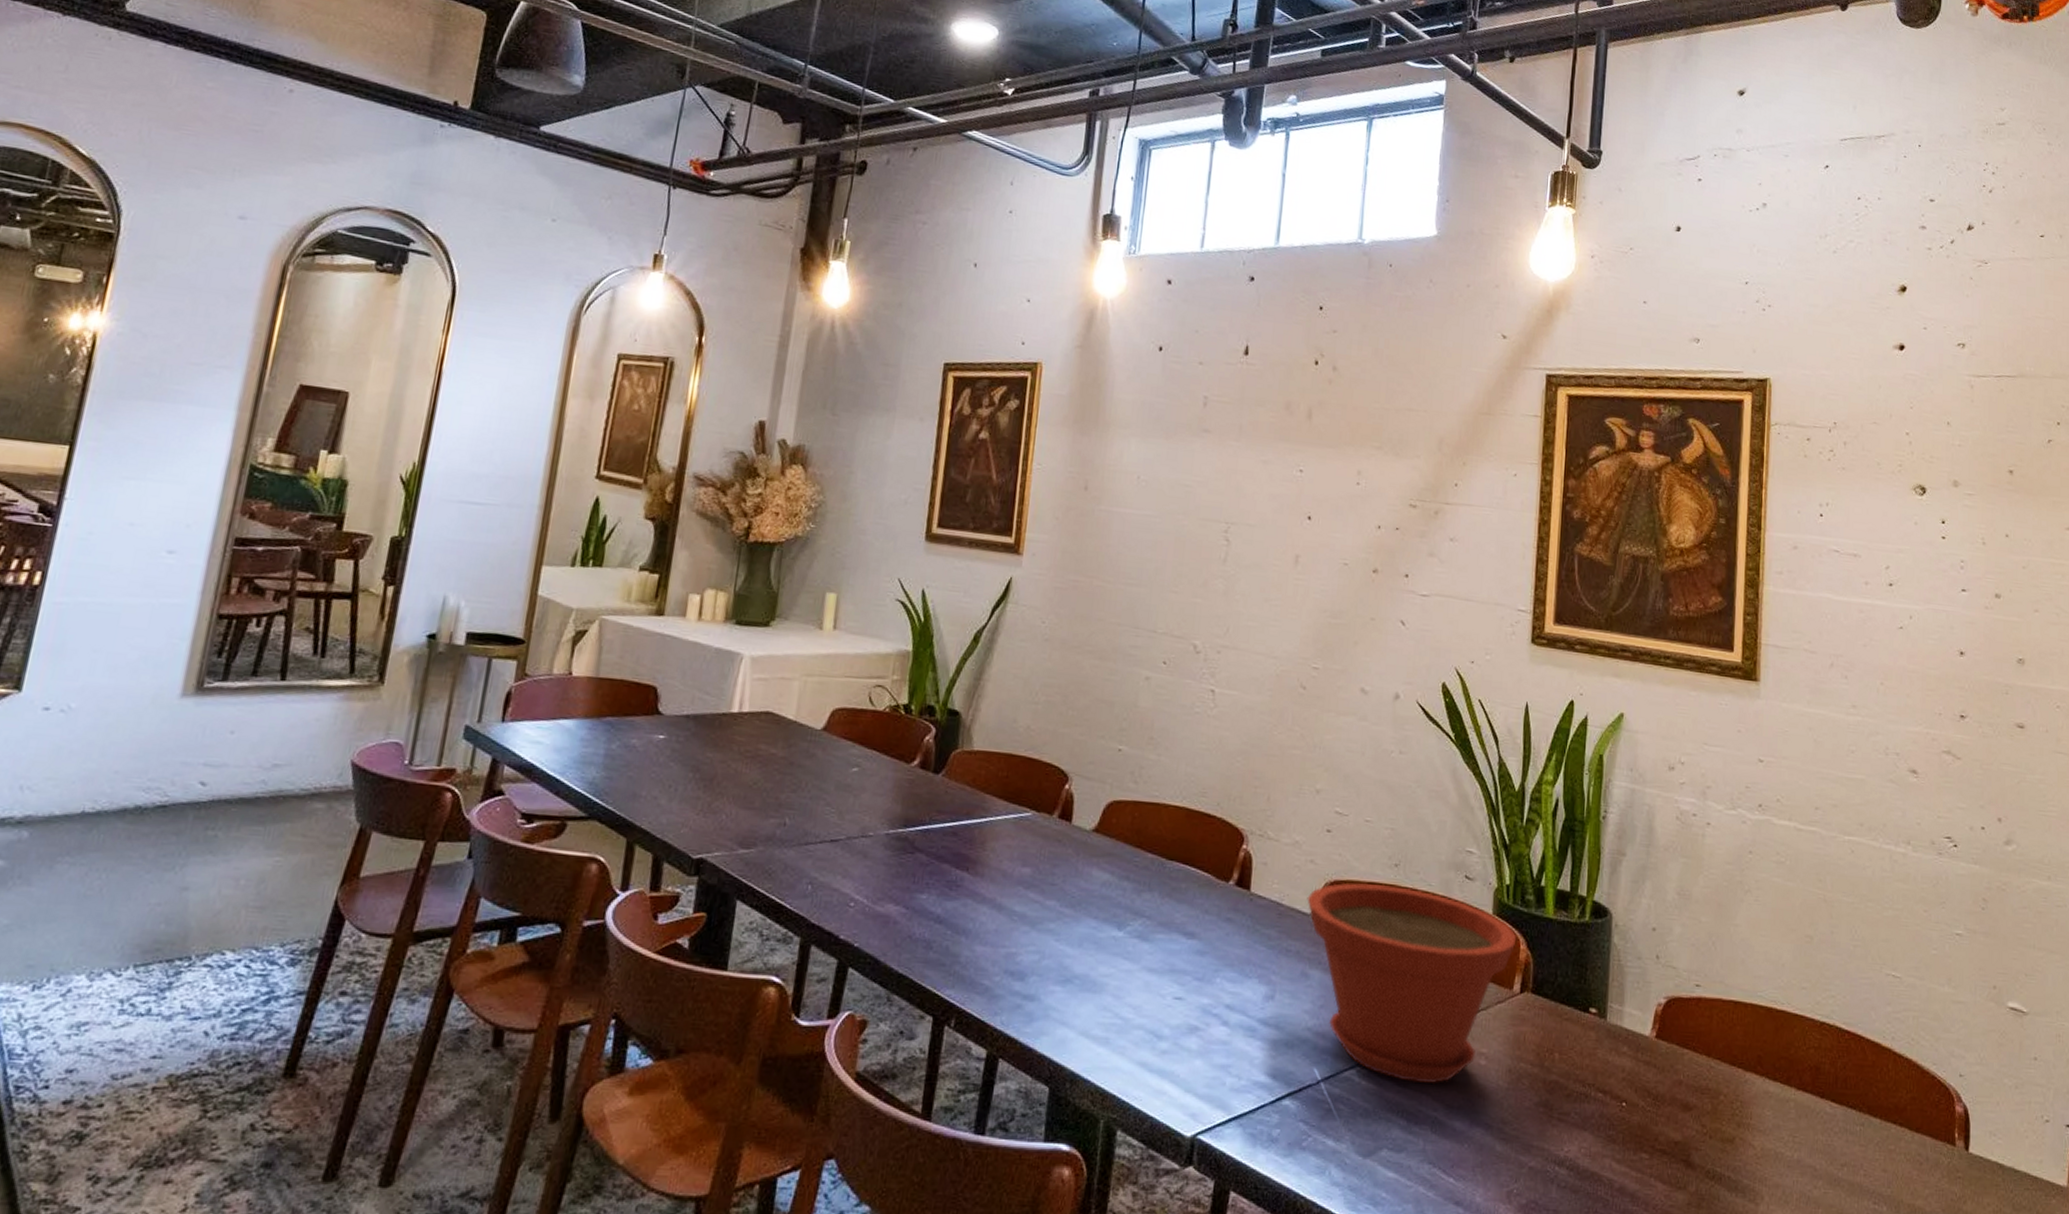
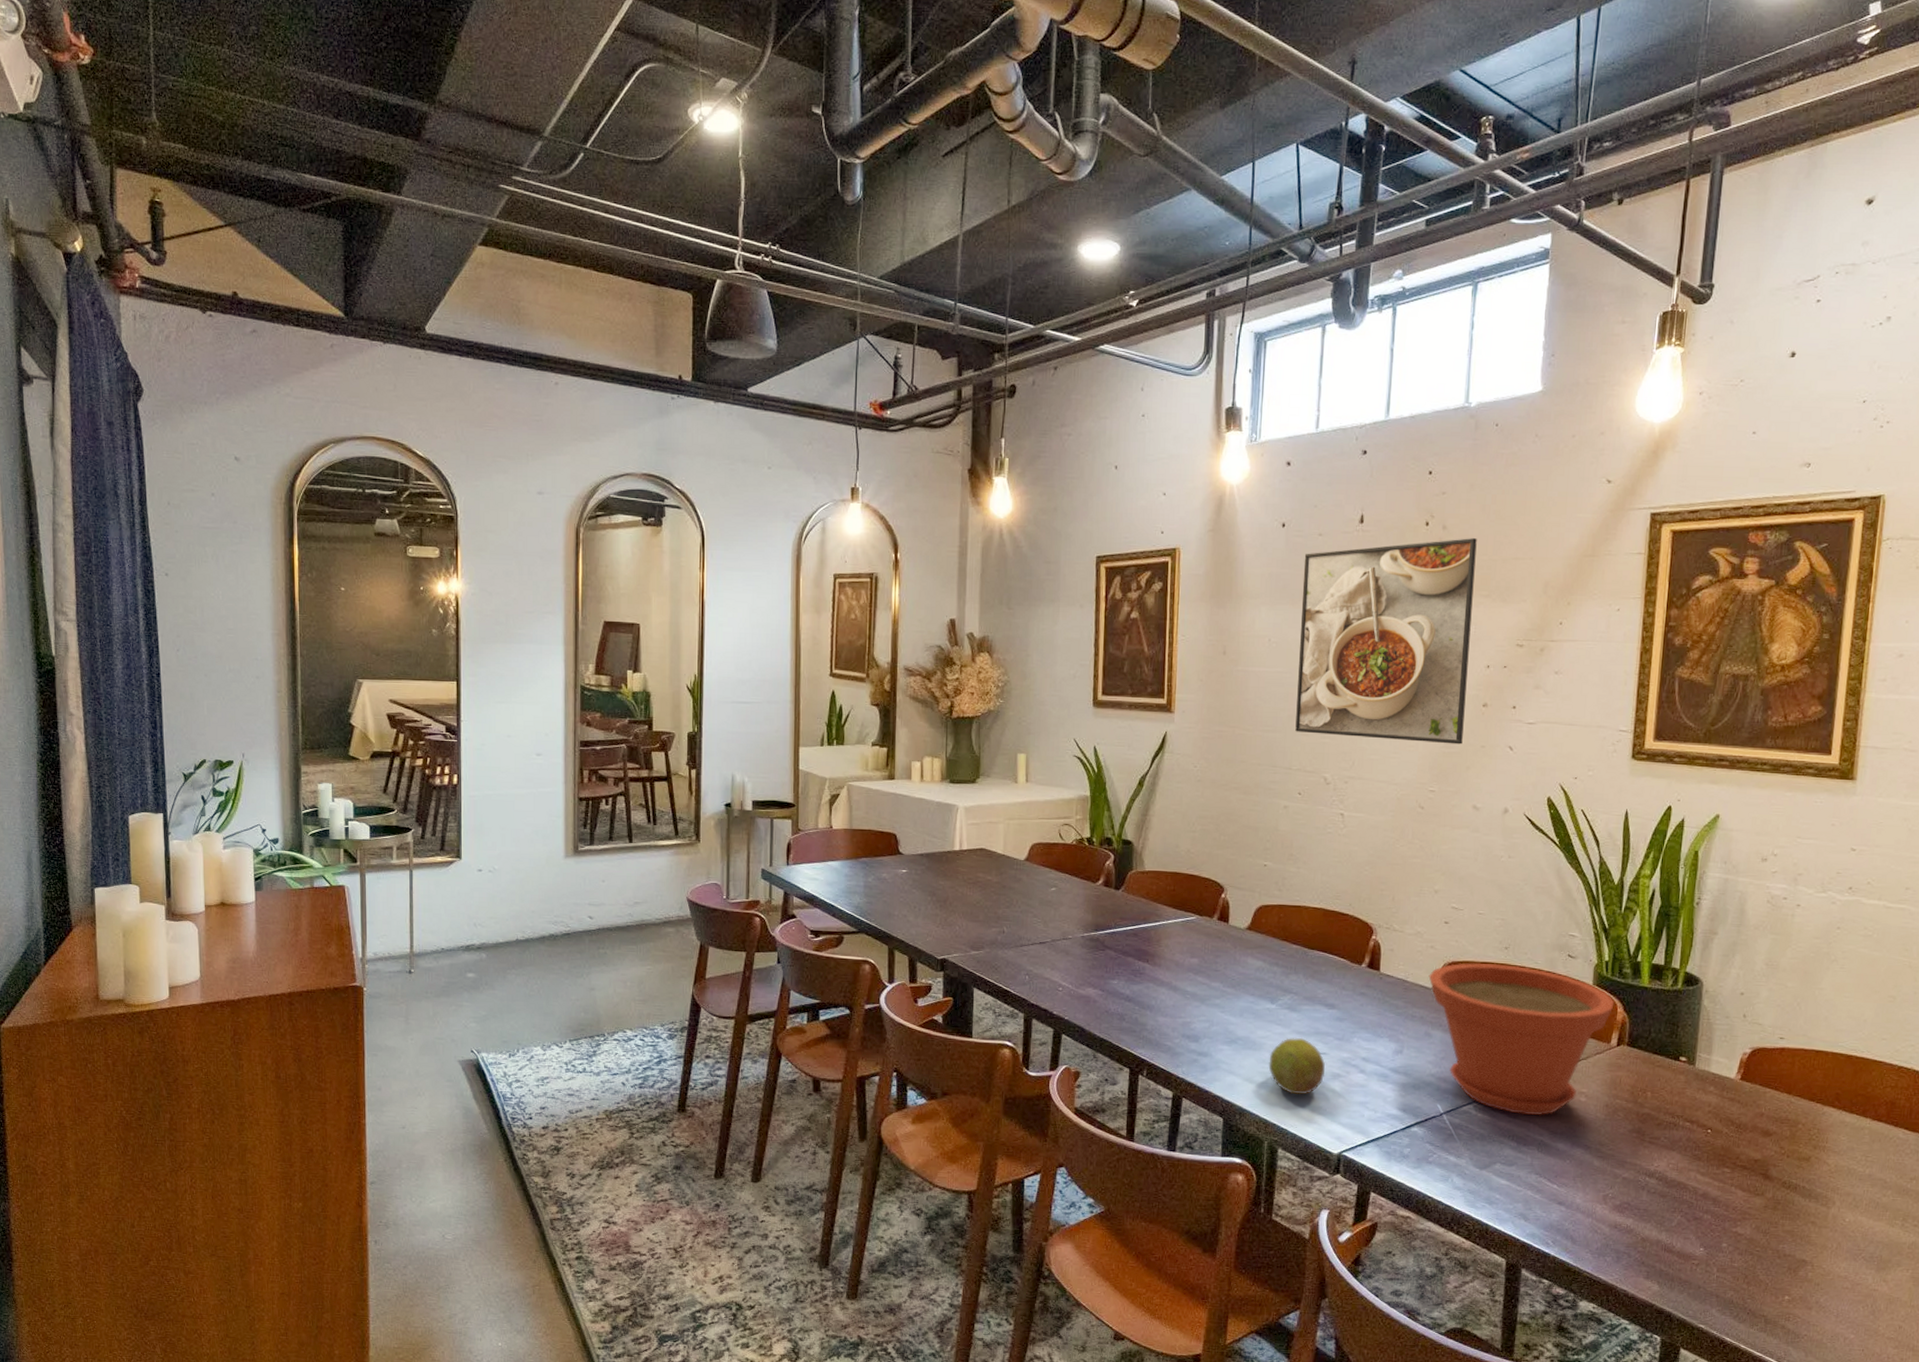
fruit: none [1110,976,1181,1055] -> present [1268,1037,1326,1095]
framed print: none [1163,382,1369,615] -> present [1295,537,1477,745]

